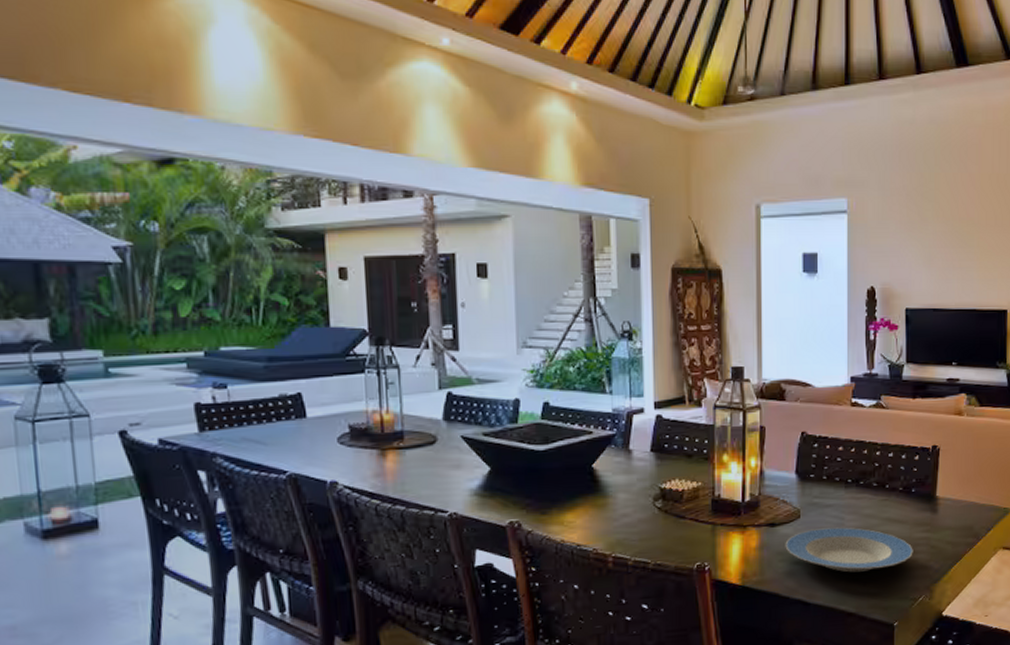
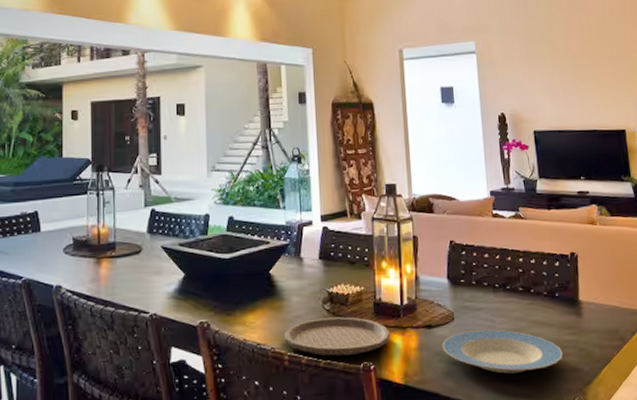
plate: none [608,515,729,557] -> present [284,317,391,356]

